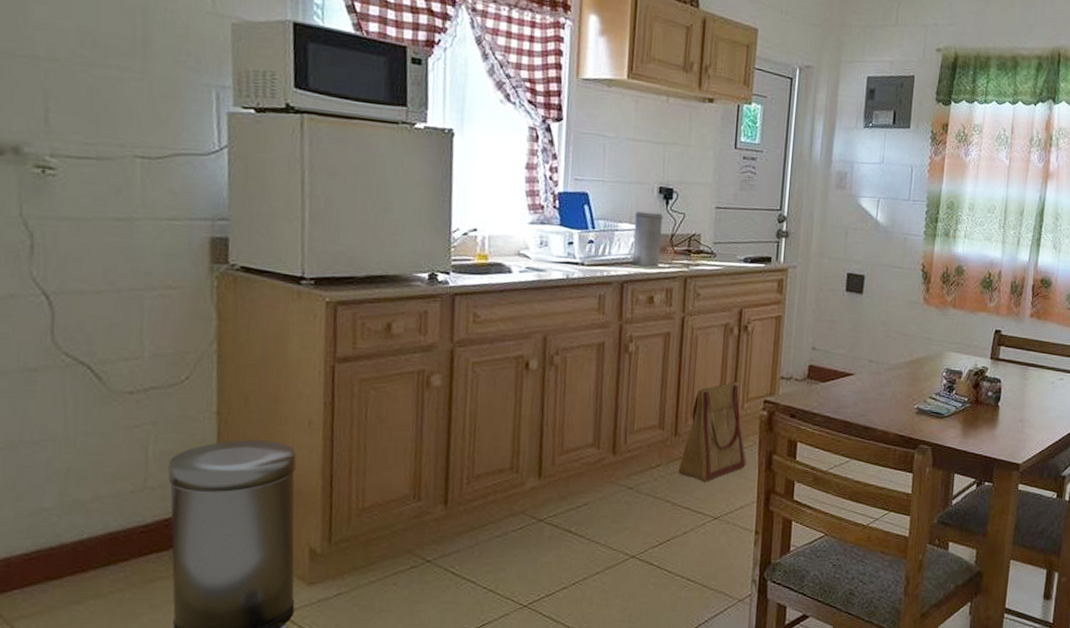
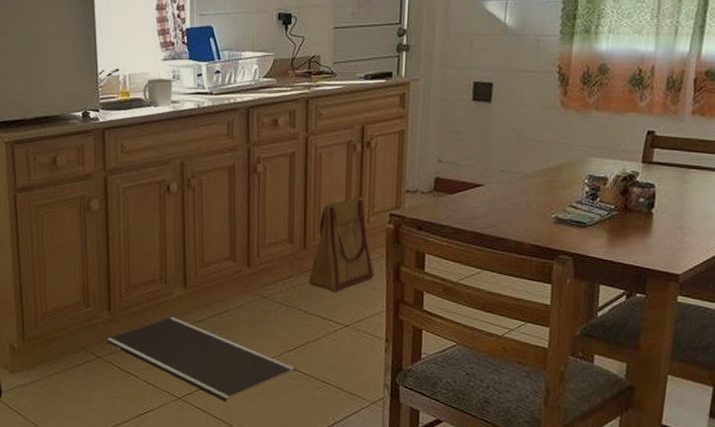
door mat: none [439,512,660,608] -> present [107,317,296,402]
mug: none [504,242,540,275] -> present [143,79,173,107]
canister: present [631,210,663,267] -> none [256,38,283,91]

